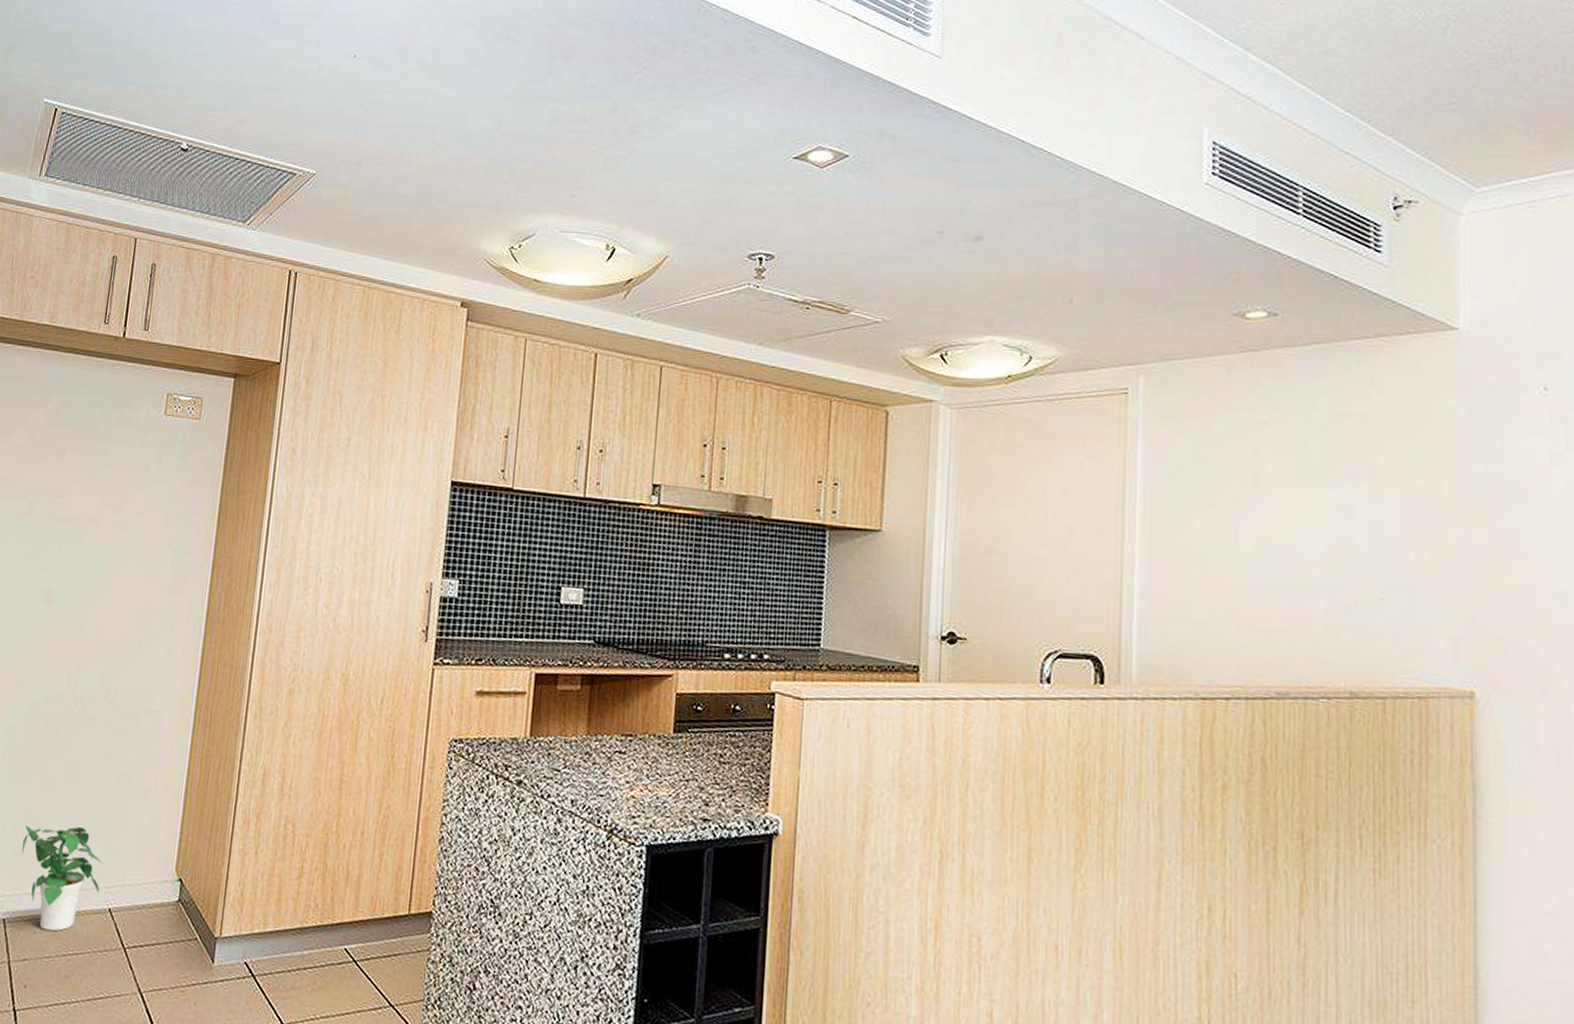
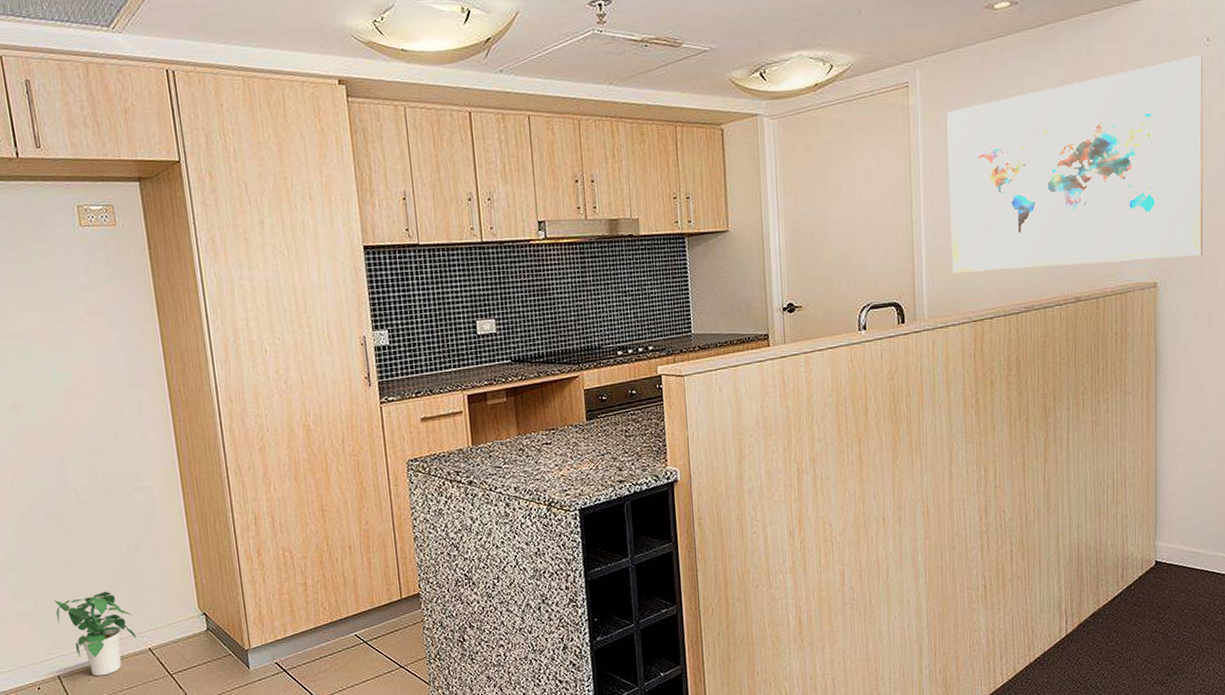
wall art: none [1174,405,1544,666] -> present [947,54,1204,273]

